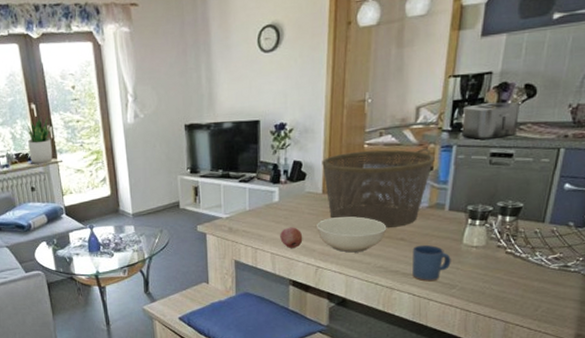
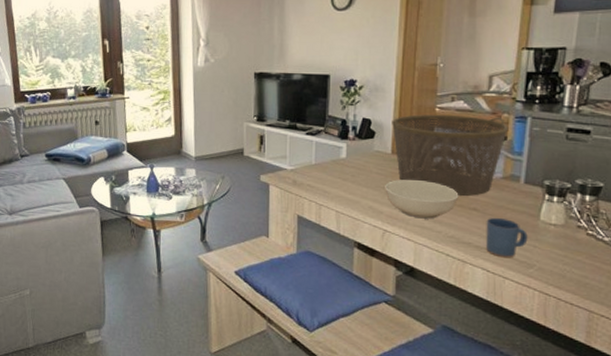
planter: present [27,116,53,165] -> none [97,53,121,99]
fruit: present [280,227,303,249] -> none [346,185,370,209]
toaster: present [462,102,519,140] -> none [536,78,596,115]

